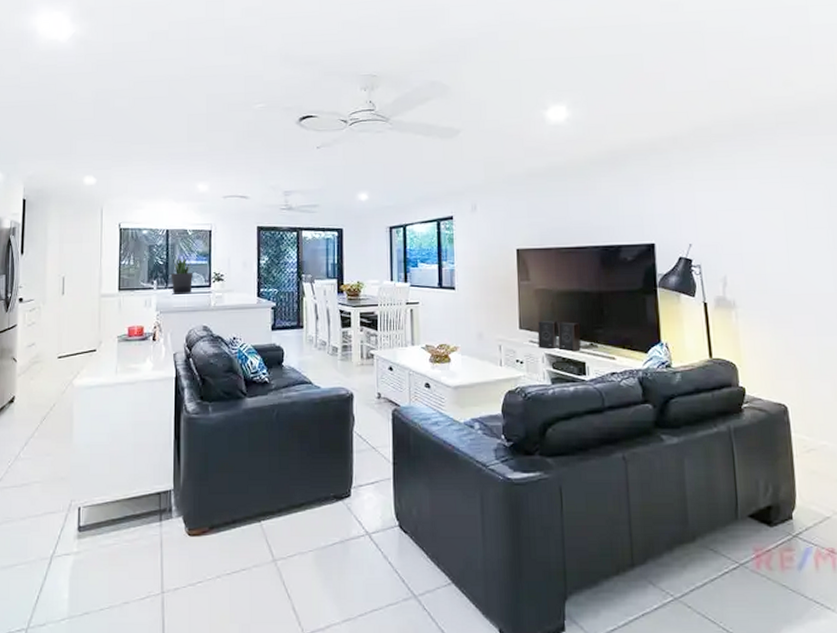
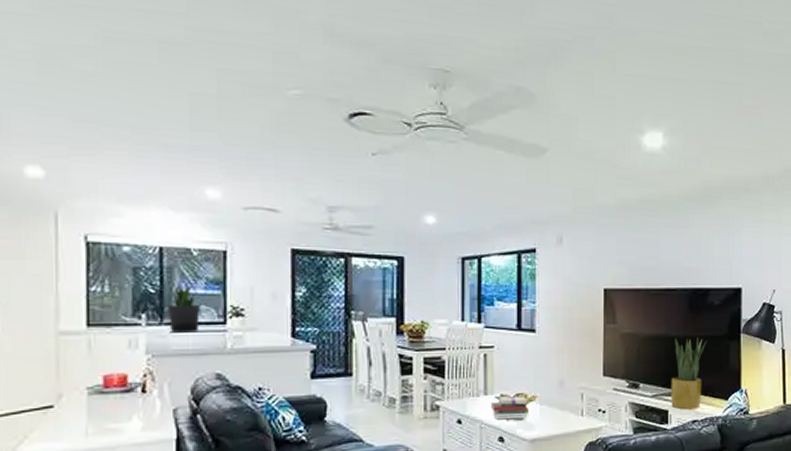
books: none [417,347,451,369] -> present [490,396,528,421]
speaker: present [537,320,581,352] -> none [622,366,666,400]
planter: none [586,292,622,362] -> present [671,337,707,410]

